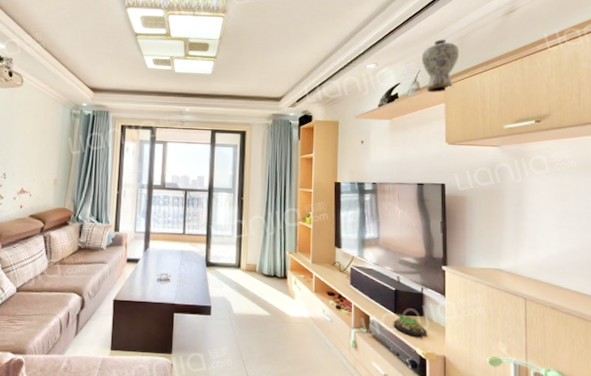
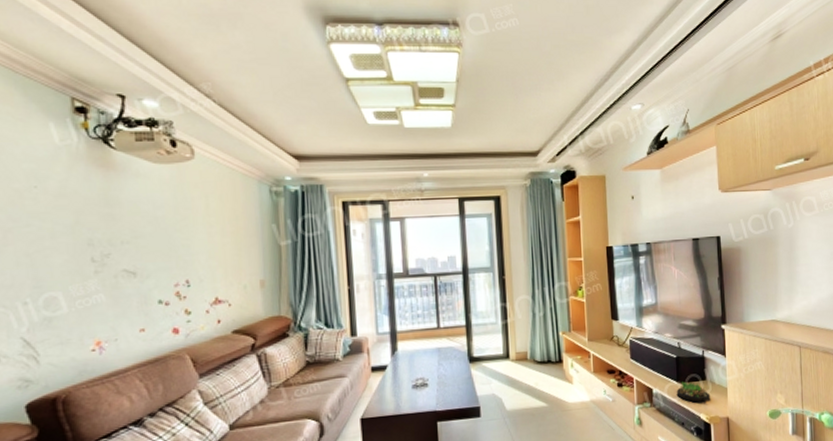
vase: present [421,39,460,93] -> none [689,71,729,135]

